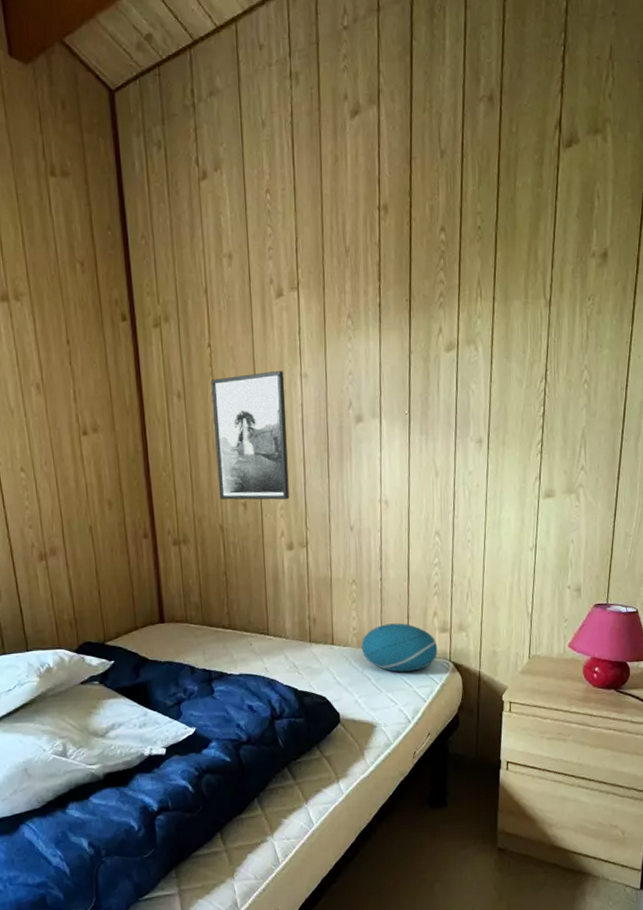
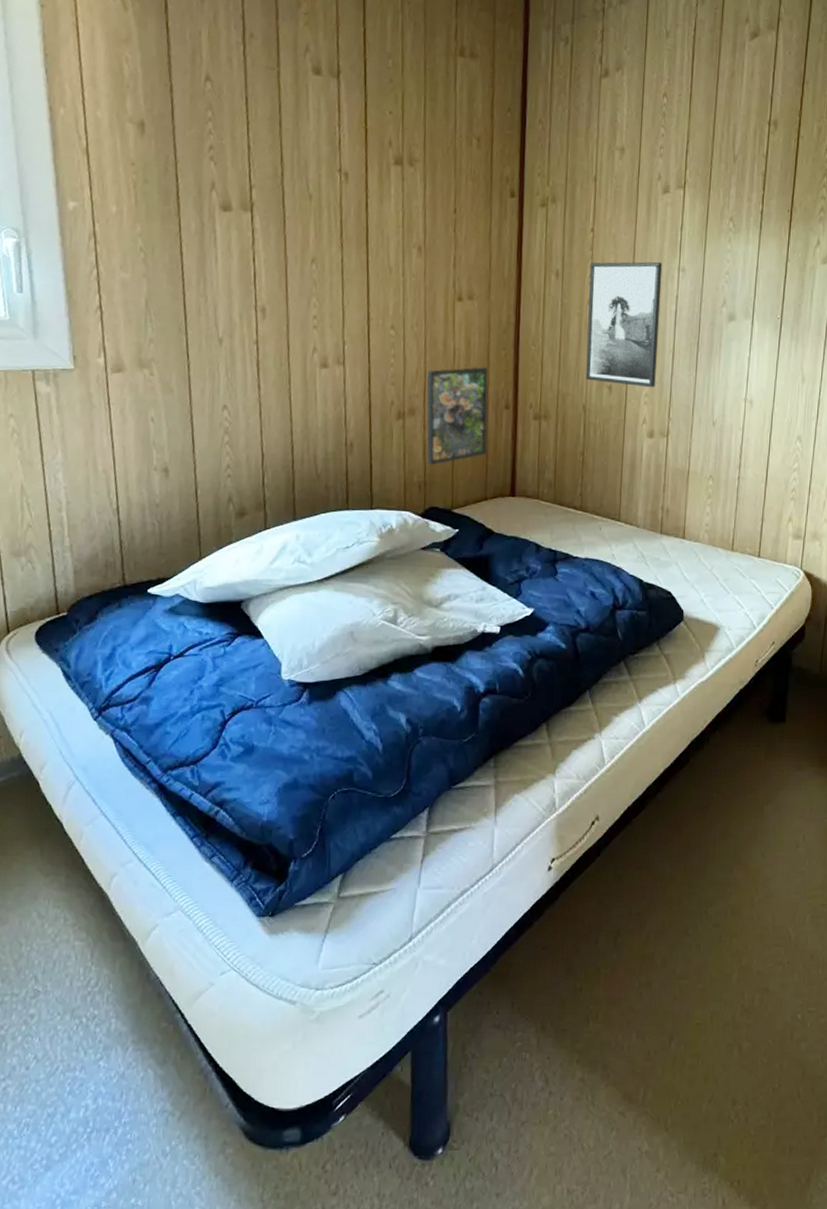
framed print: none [62,498,132,602] -> present [426,366,489,465]
cushion: present [361,623,438,672] -> none [712,523,790,575]

